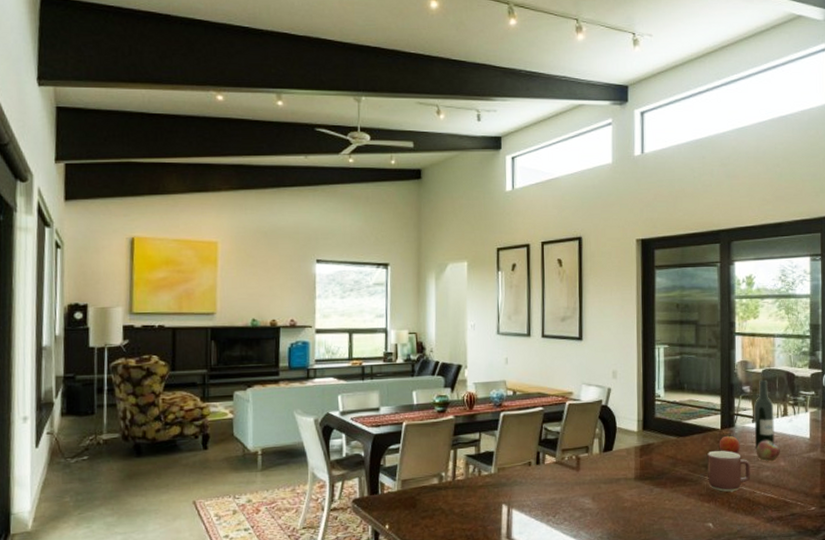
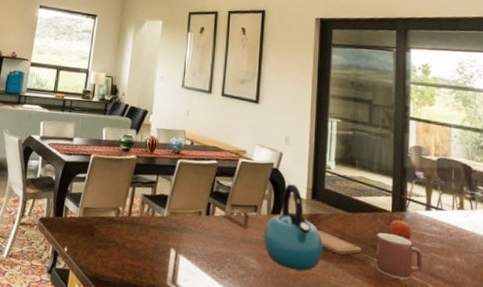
kettle: none [597,419,657,502] -> present [263,184,323,271]
chopping board: none [650,460,694,479] -> present [317,231,362,255]
wine bottle: present [754,379,775,449] -> none [427,167,449,239]
fruit: present [756,440,780,462] -> none [429,231,455,256]

